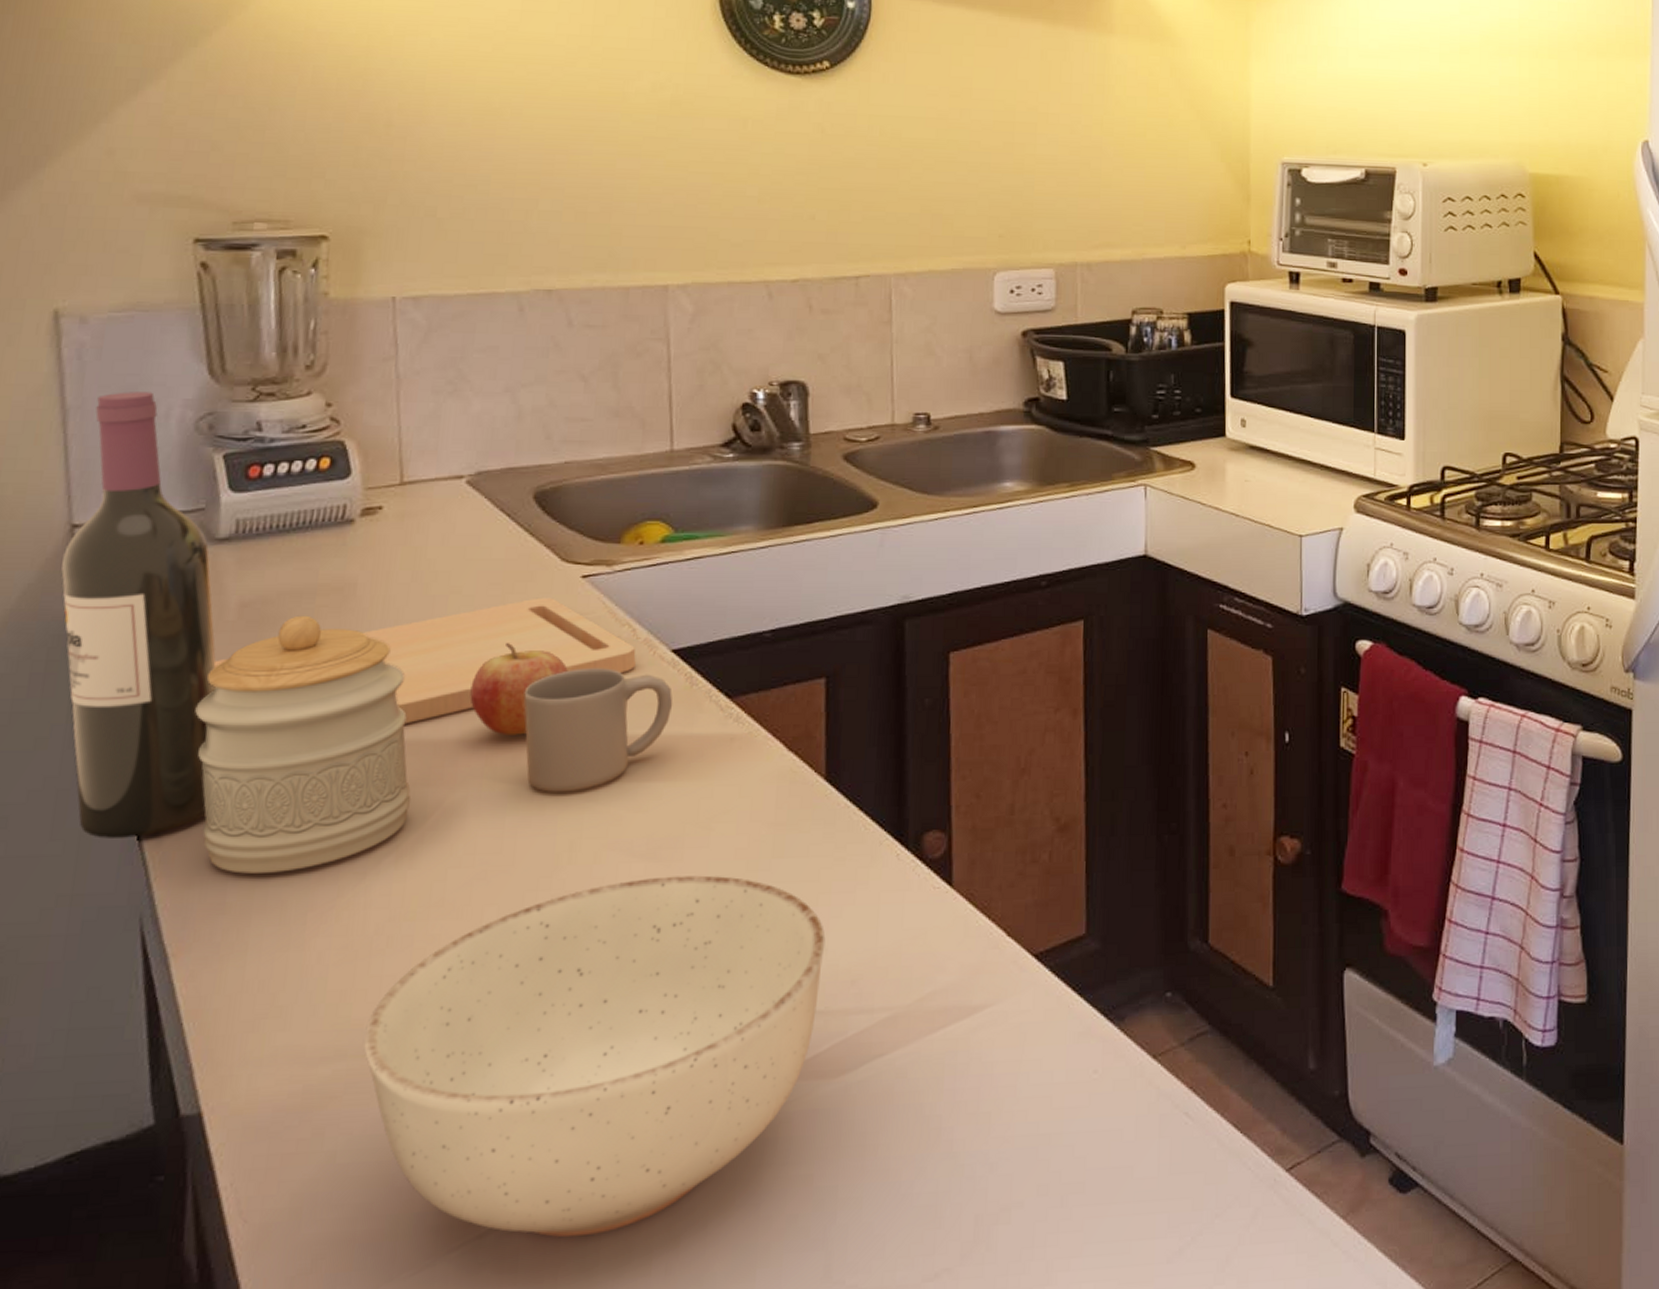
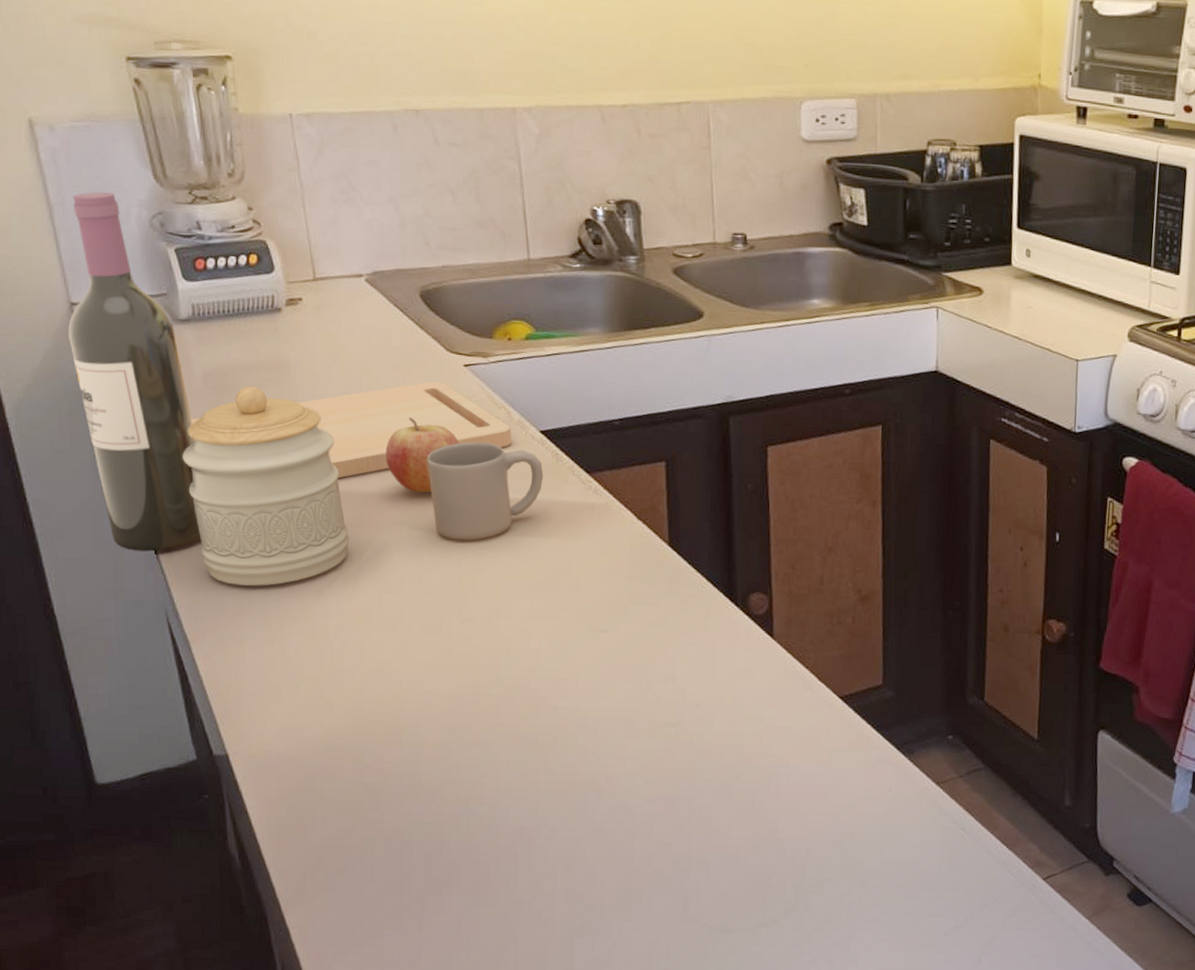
bowl: present [363,875,826,1238] -> none [335,612,674,868]

